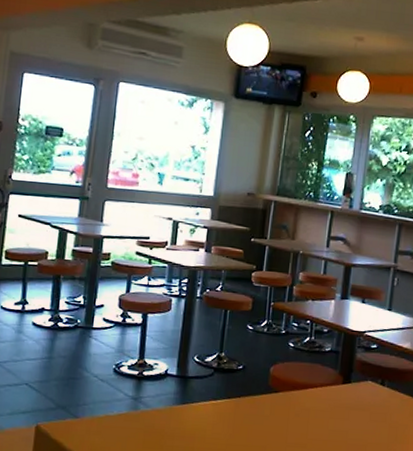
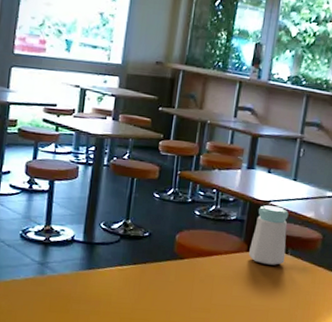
salt shaker: none [345,336,385,398] -> present [249,205,289,265]

